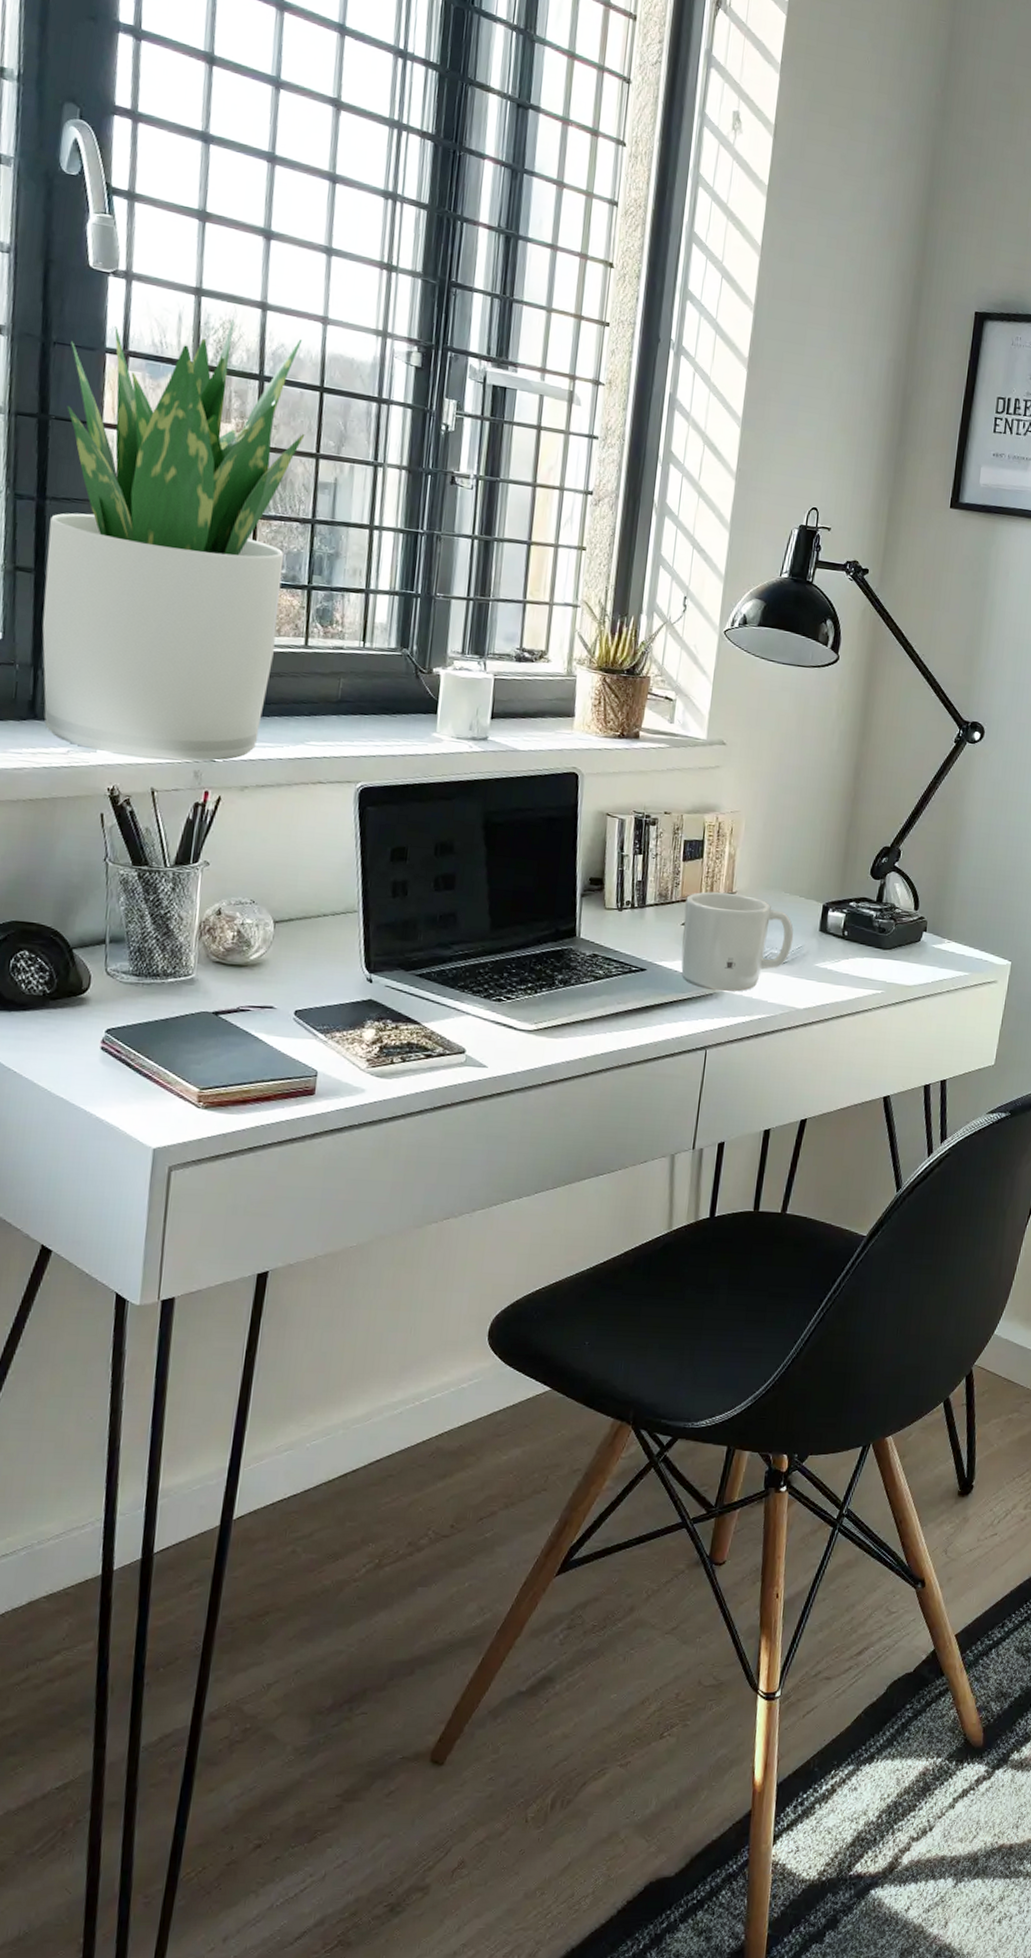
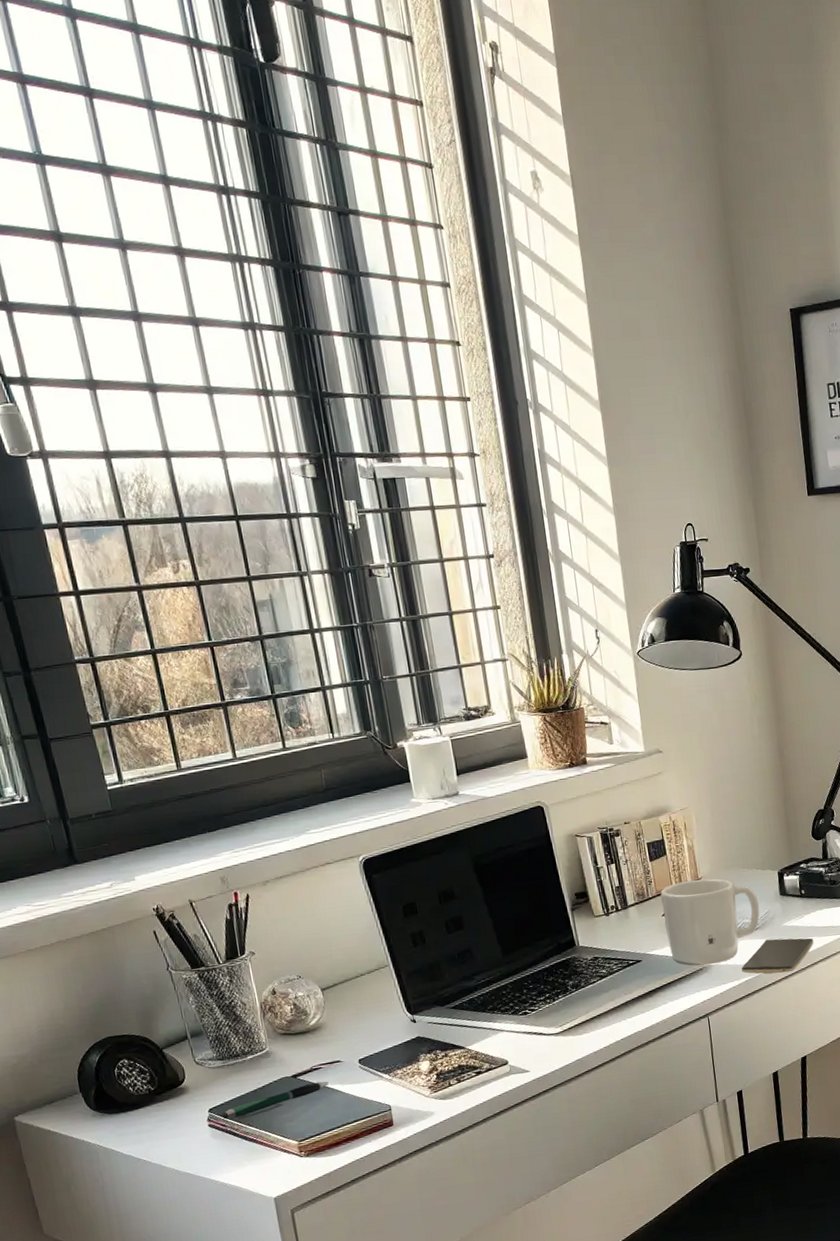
planter: present [42,320,305,762] -> none [11,473,266,879]
pen: none [119,1025,254,1050] -> present [221,1081,329,1120]
smartphone: none [756,977,846,1020] -> present [741,938,814,974]

